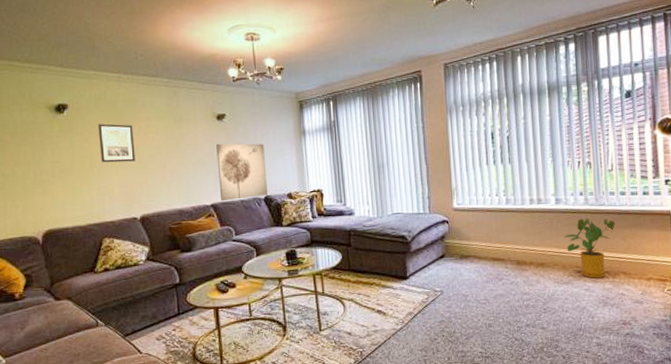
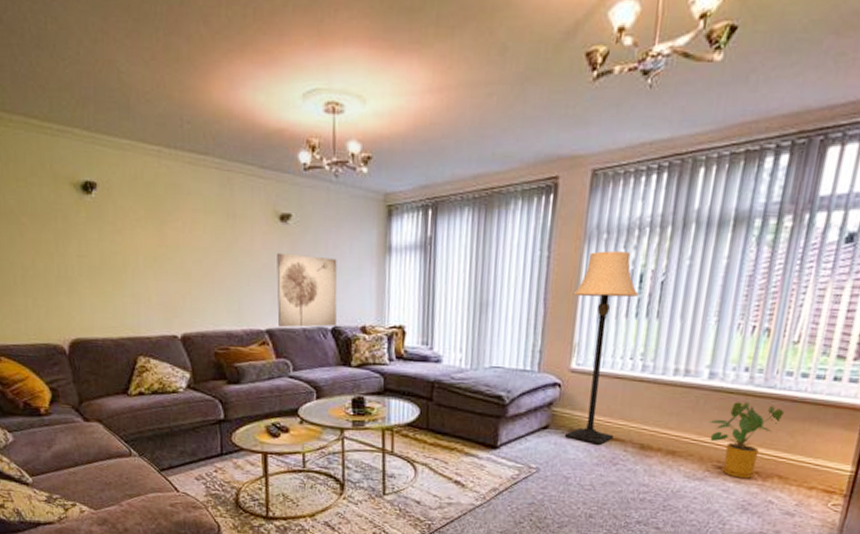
wall art: present [98,123,135,163] -> none [132,212,177,266]
lamp: none [445,118,496,266] -> present [565,251,639,445]

